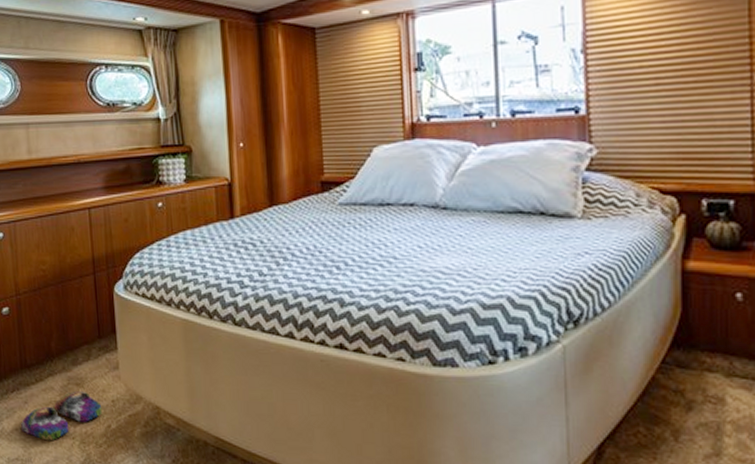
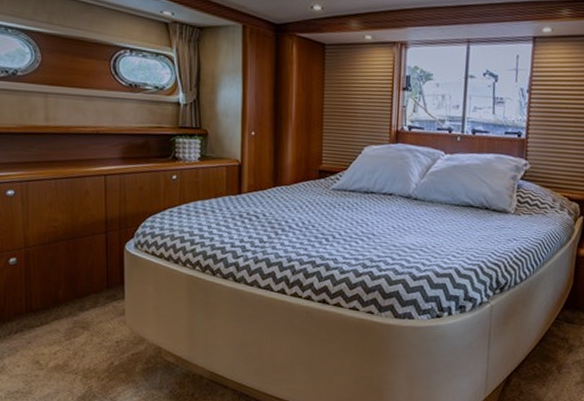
slippers: present [21,391,103,441] -> none [23,333,106,376]

